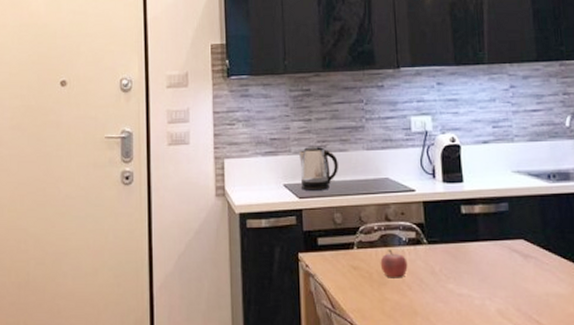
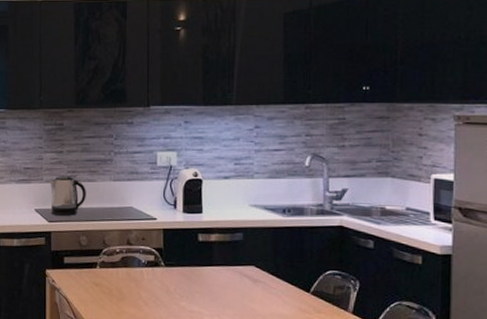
fruit: present [380,249,408,278] -> none [120,269,145,295]

